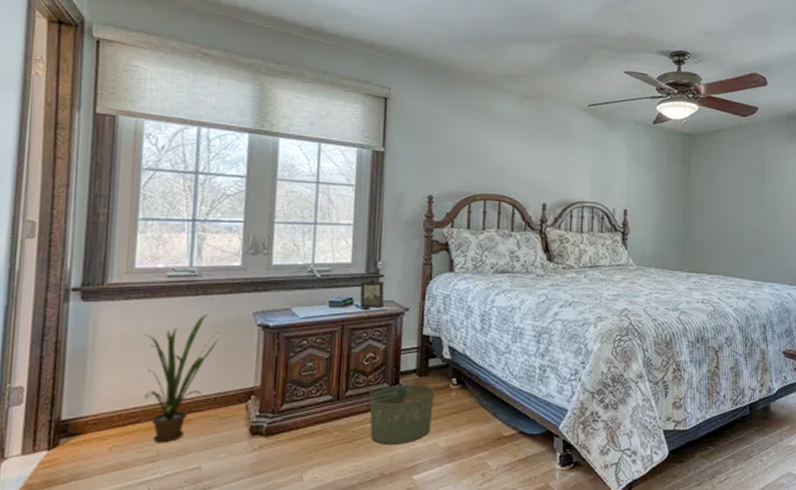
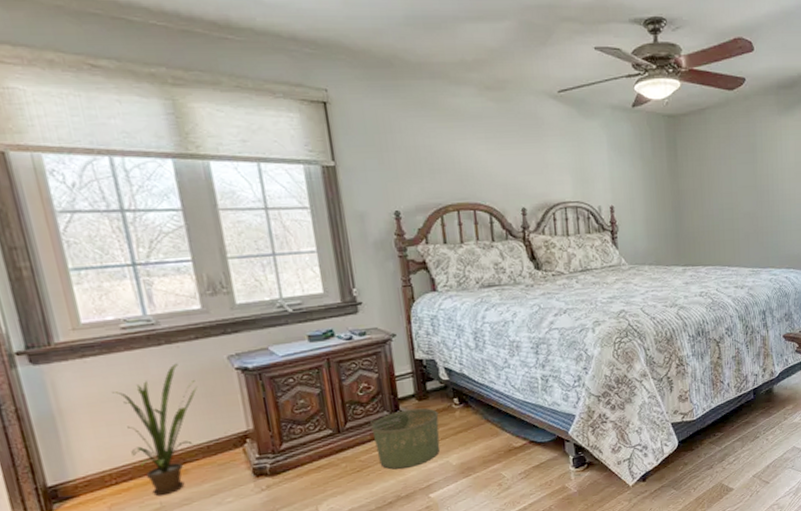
photo frame: present [359,279,384,308] -> none [338,307,368,340]

